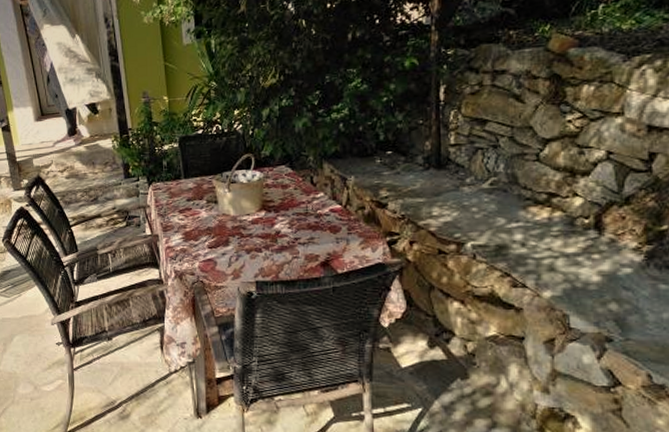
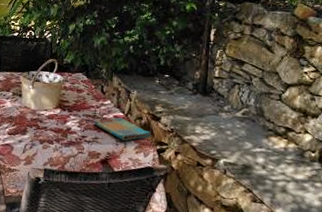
dish towel: none [307,210,379,237] -> present [94,117,152,141]

